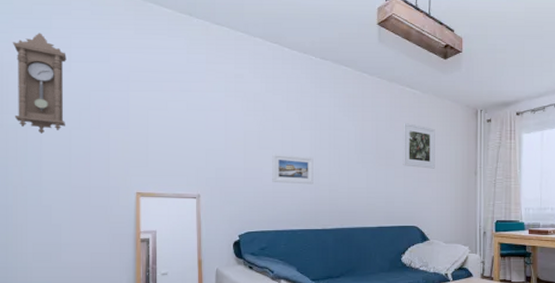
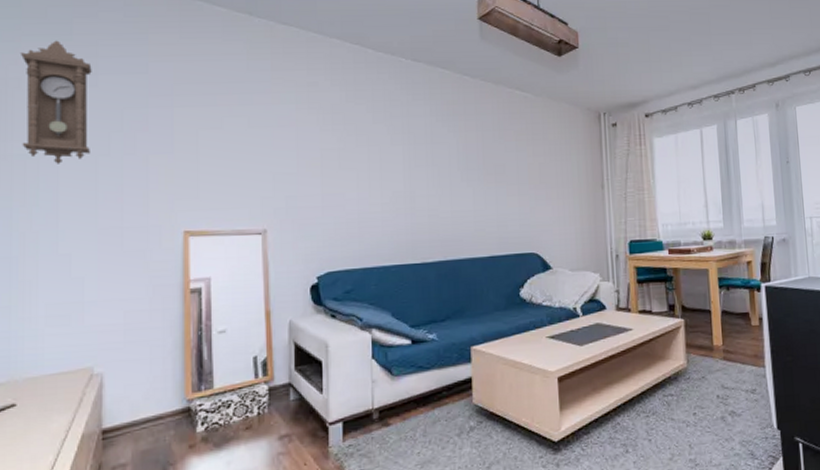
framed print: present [272,153,314,185] -> none [356,174,409,211]
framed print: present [403,122,435,169] -> none [513,131,555,184]

